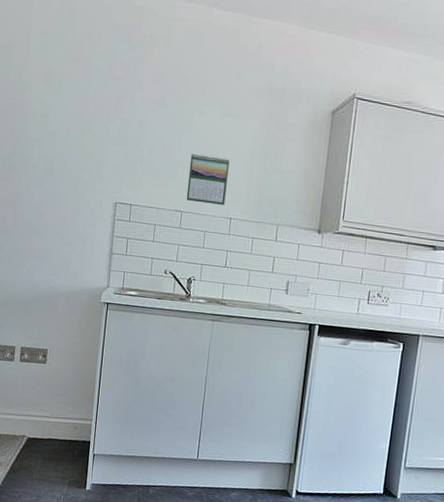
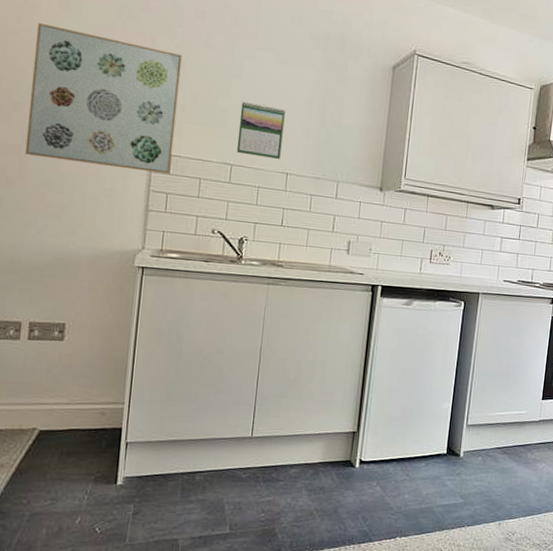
wall art: none [18,96,141,221] -> present [25,22,182,174]

